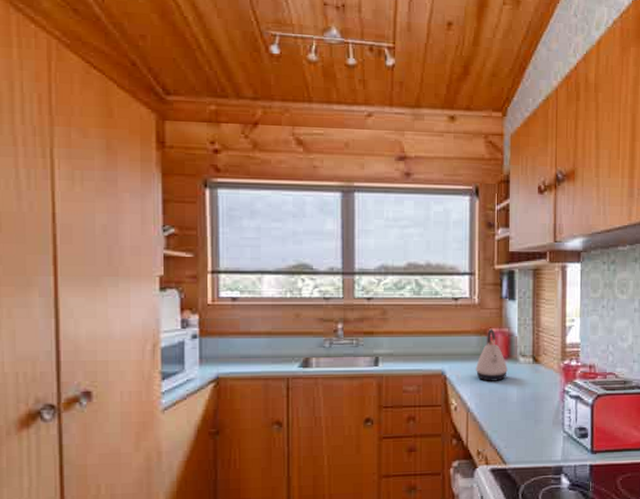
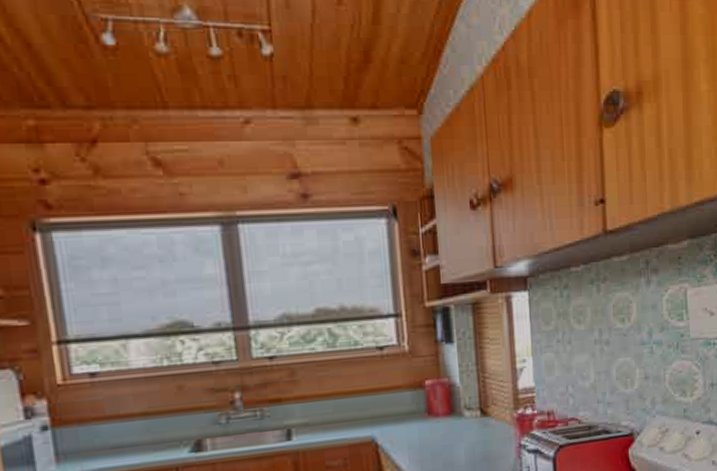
kettle: present [475,328,508,381] -> none [412,379,452,444]

